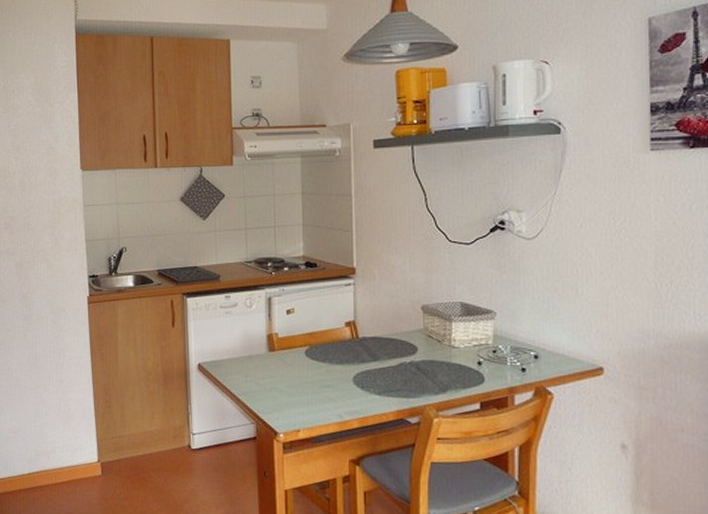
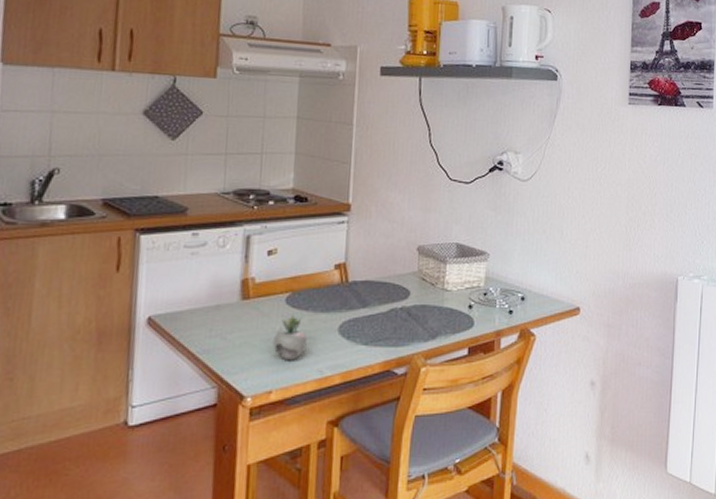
succulent plant: none [271,360,326,405] -> present [243,310,307,361]

